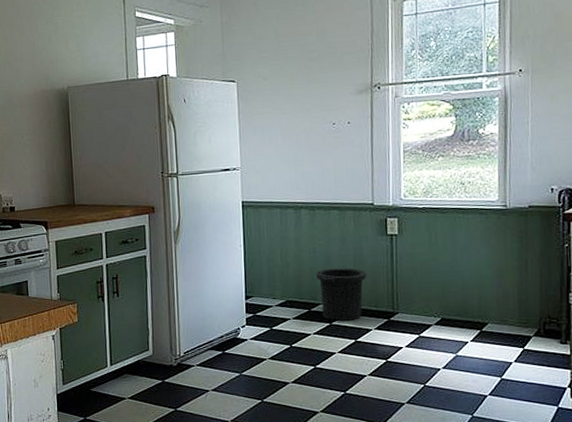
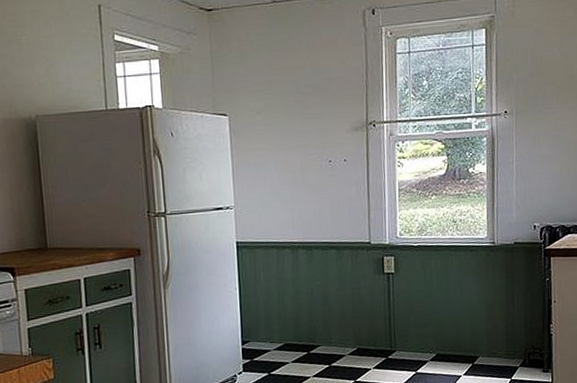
trash can: present [315,268,367,321] -> none [314,307,365,362]

